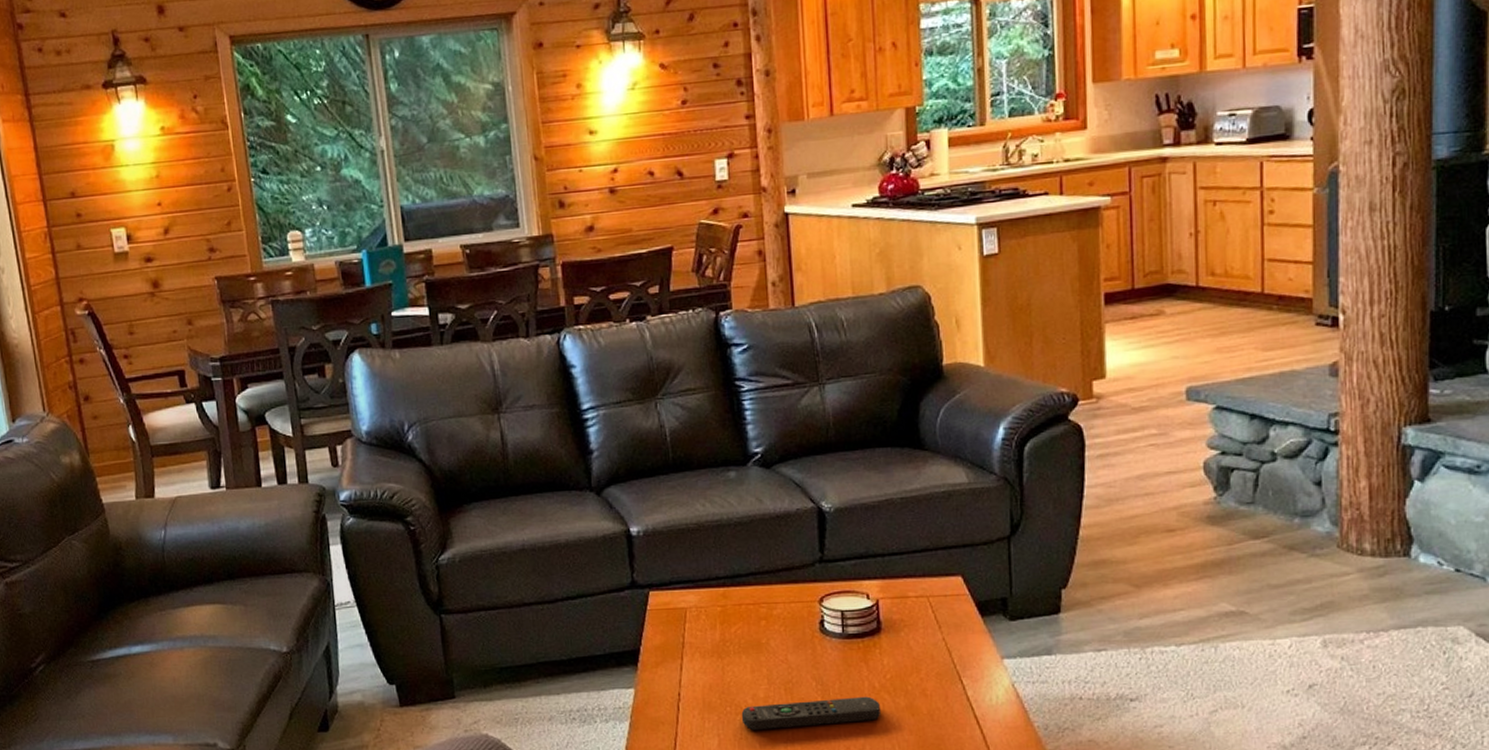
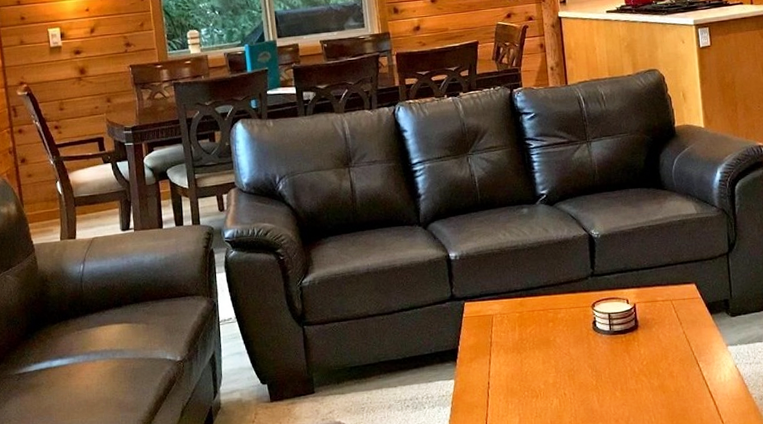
remote control: present [741,696,880,730] -> none [536,379,640,409]

